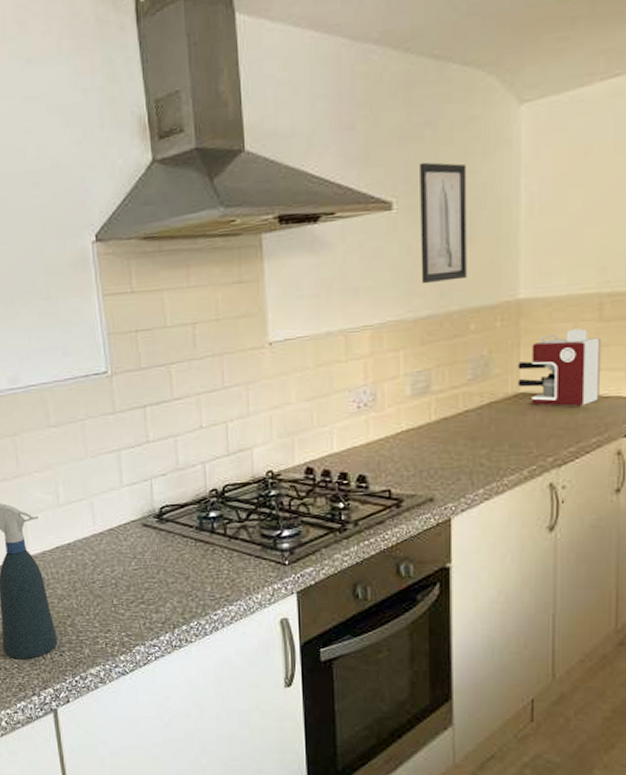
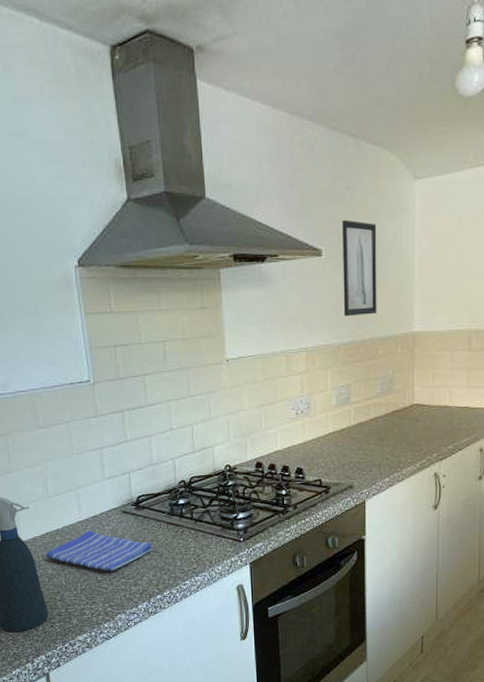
dish towel: none [55,546,178,594] -> present [46,530,153,571]
coffee maker: present [517,328,600,407] -> none [412,356,469,416]

